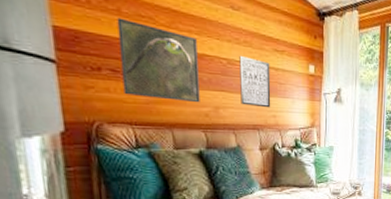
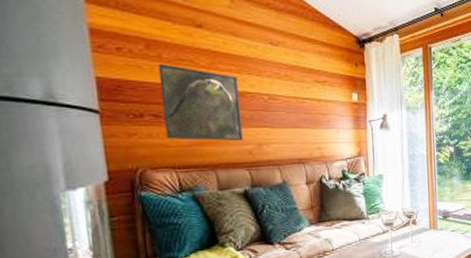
wall art: present [239,55,271,108] -> none [280,89,316,141]

